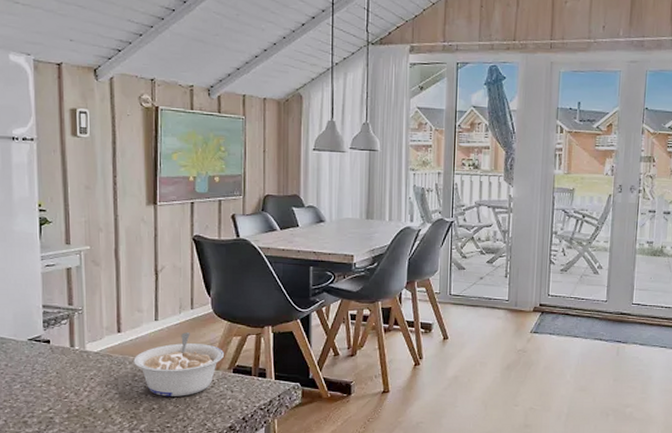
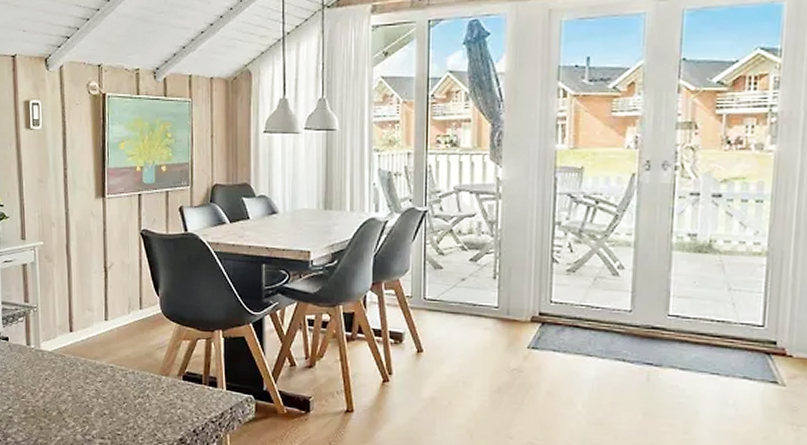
legume: present [133,332,225,396] -> none [85,334,174,403]

